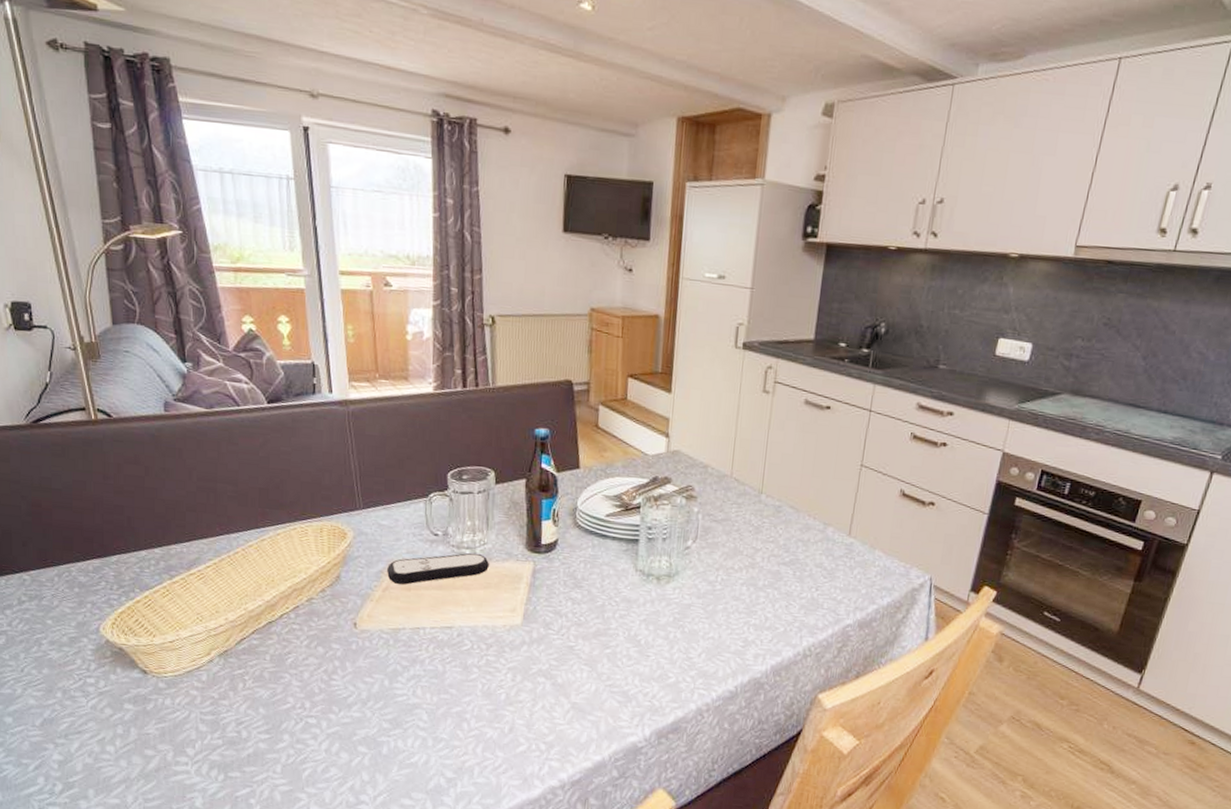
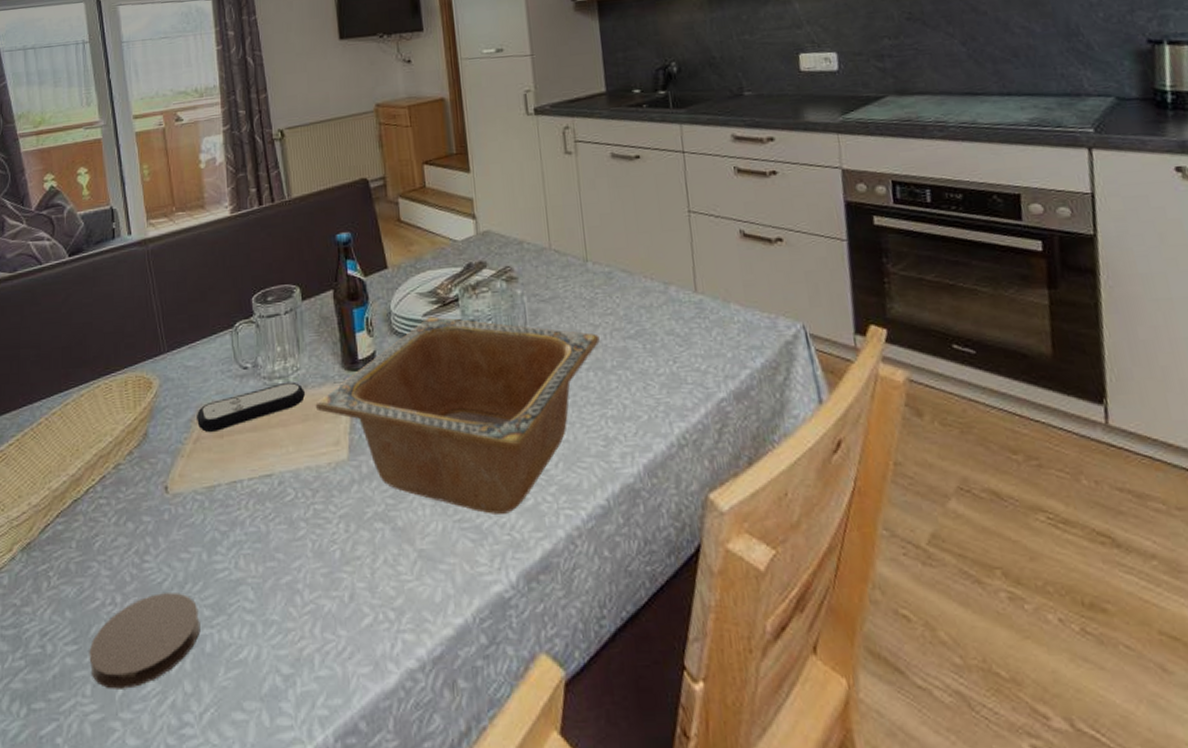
coaster: none [280,705,379,772] -> present [89,593,200,689]
serving bowl: none [497,518,758,686] -> present [315,316,600,514]

